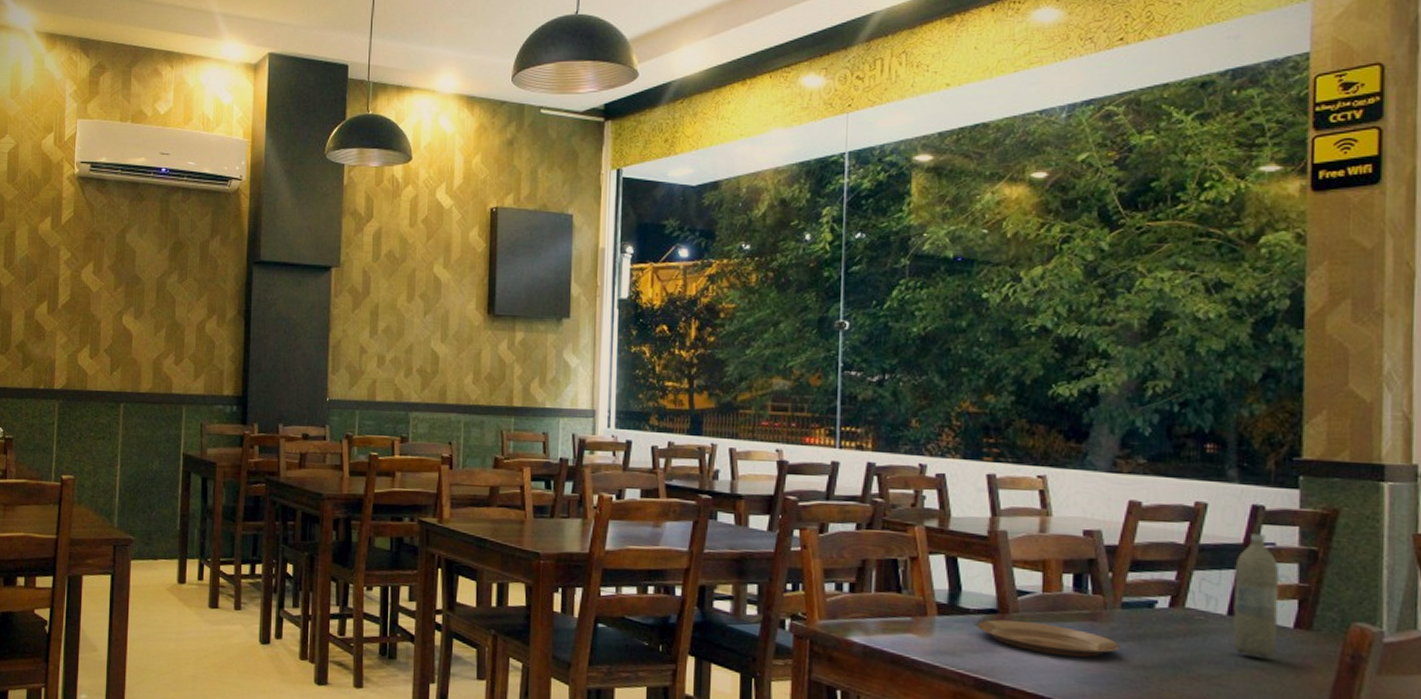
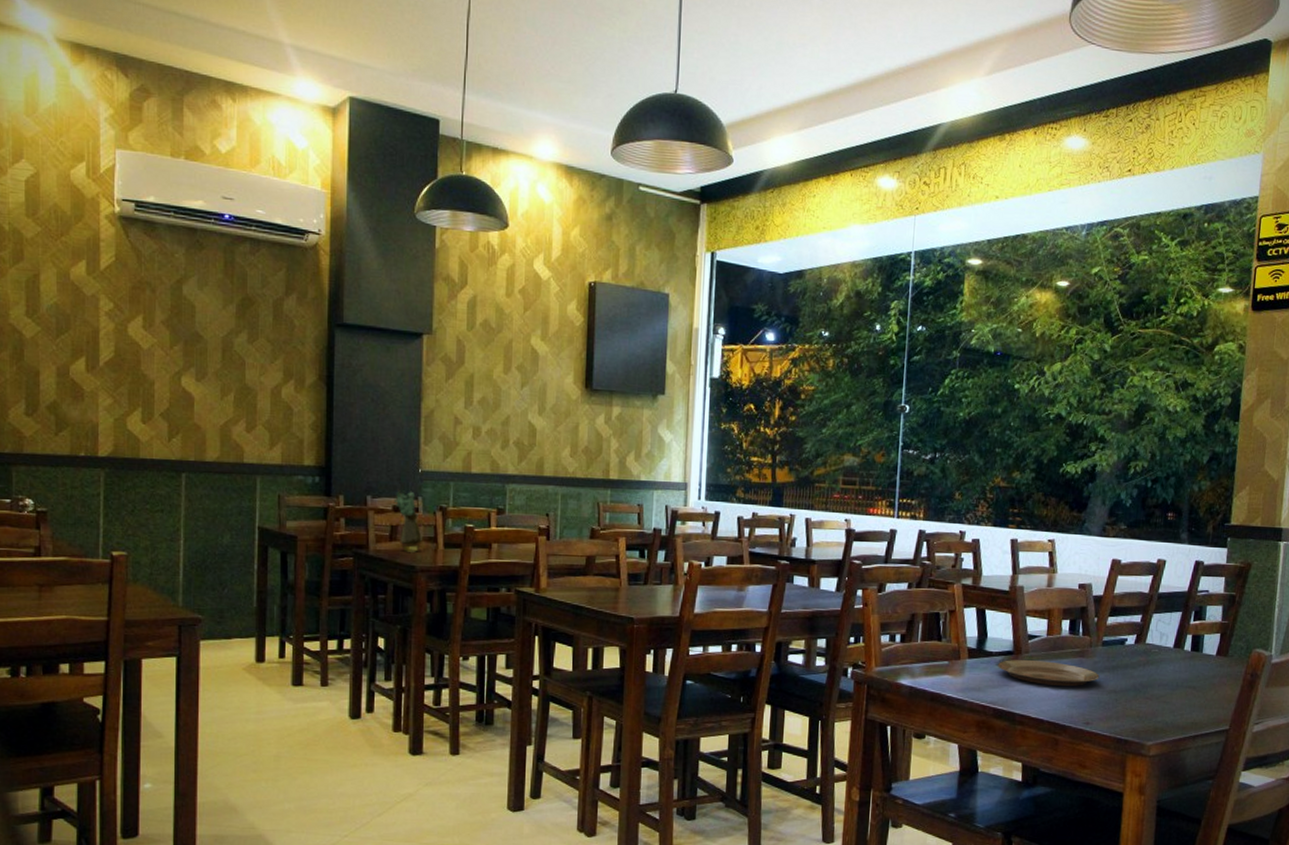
vase: none [303,417,329,480] -> present [393,489,422,552]
water bottle: present [1232,533,1280,659] -> none [1176,583,1210,680]

